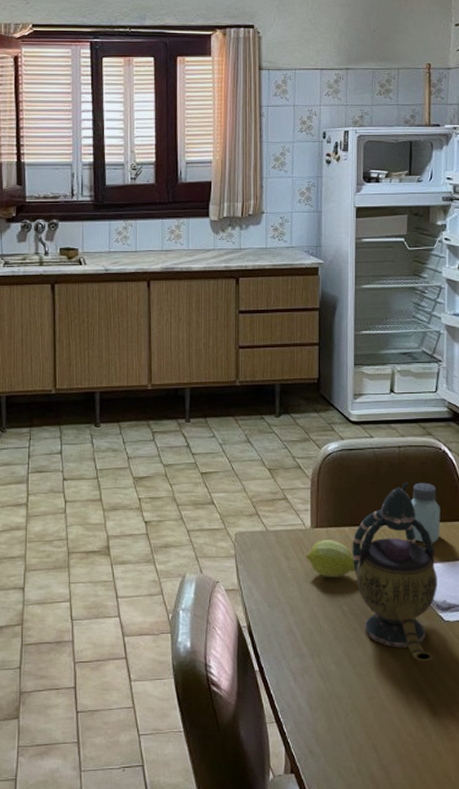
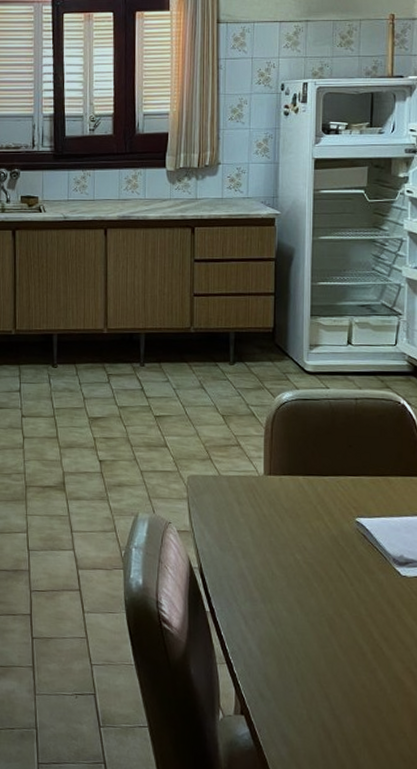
fruit: present [306,540,356,577] -> none [258,487,309,525]
teapot: present [352,482,437,661] -> none [306,435,394,615]
saltshaker: present [411,482,441,543] -> none [368,435,399,497]

